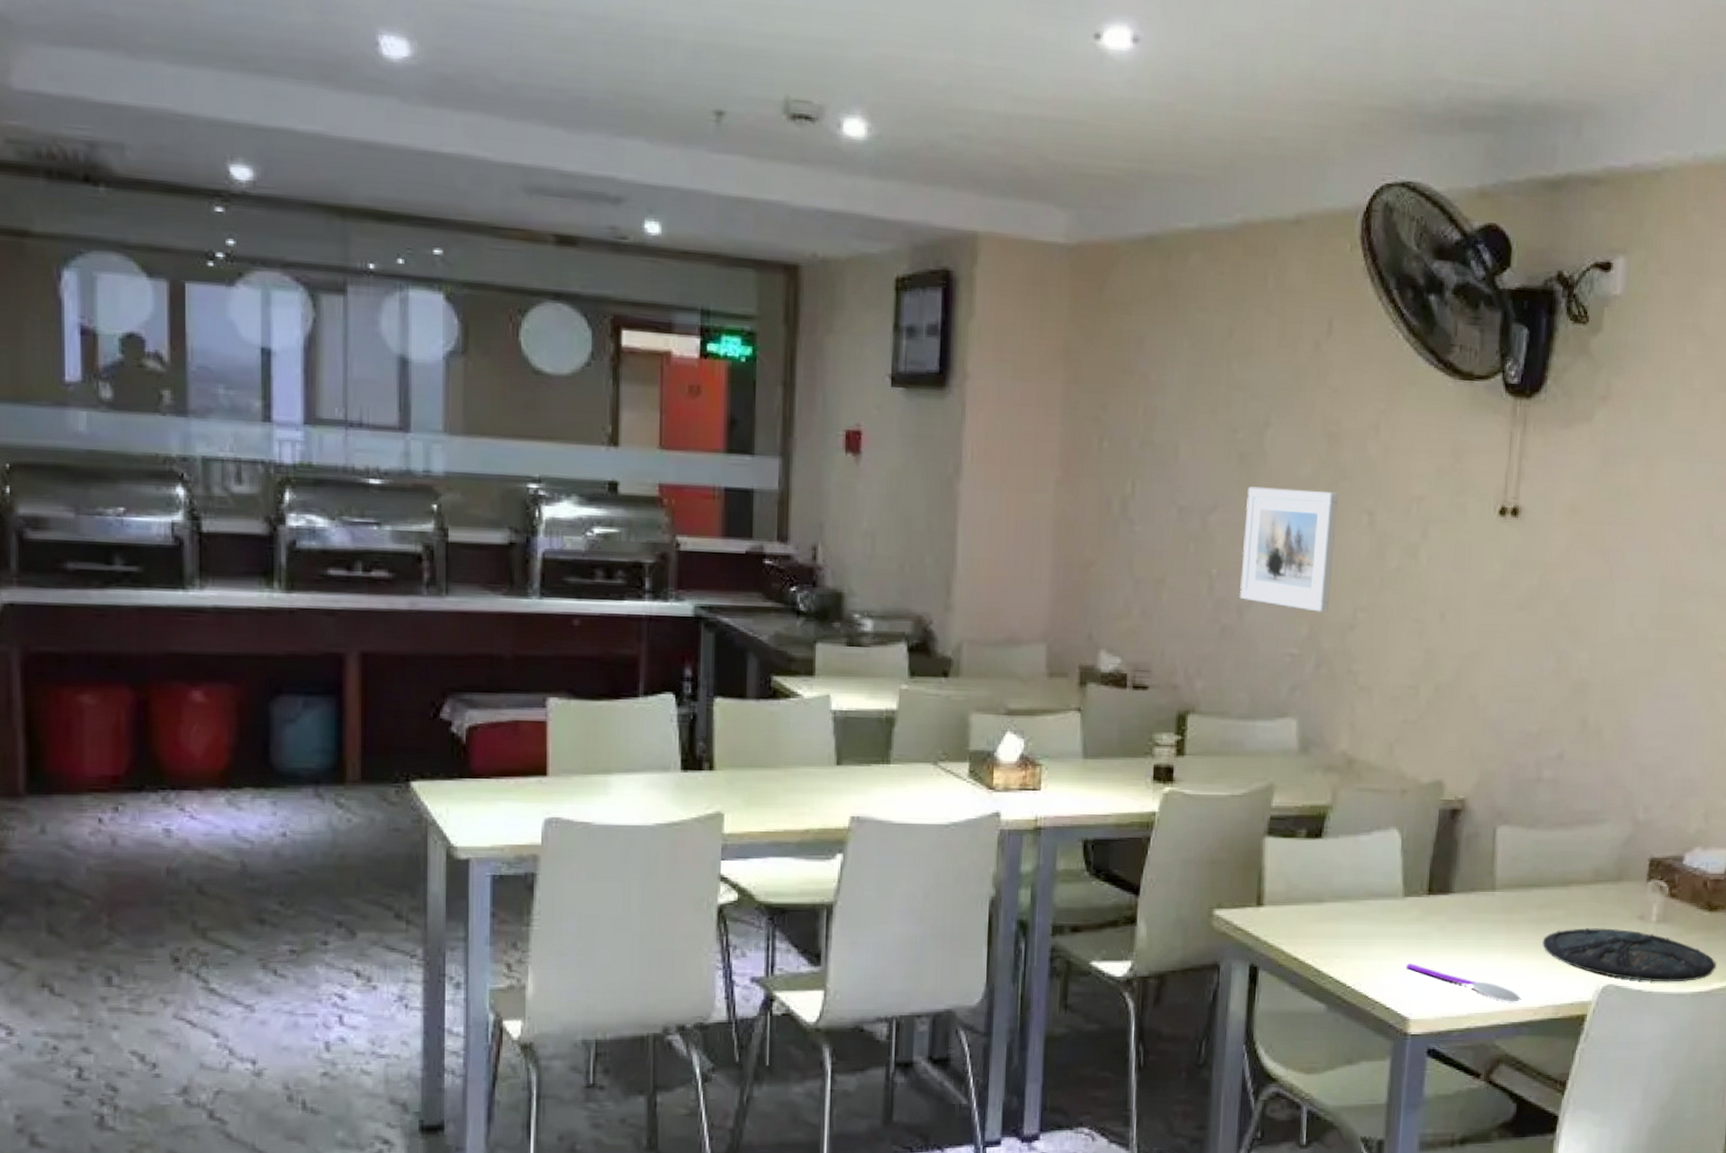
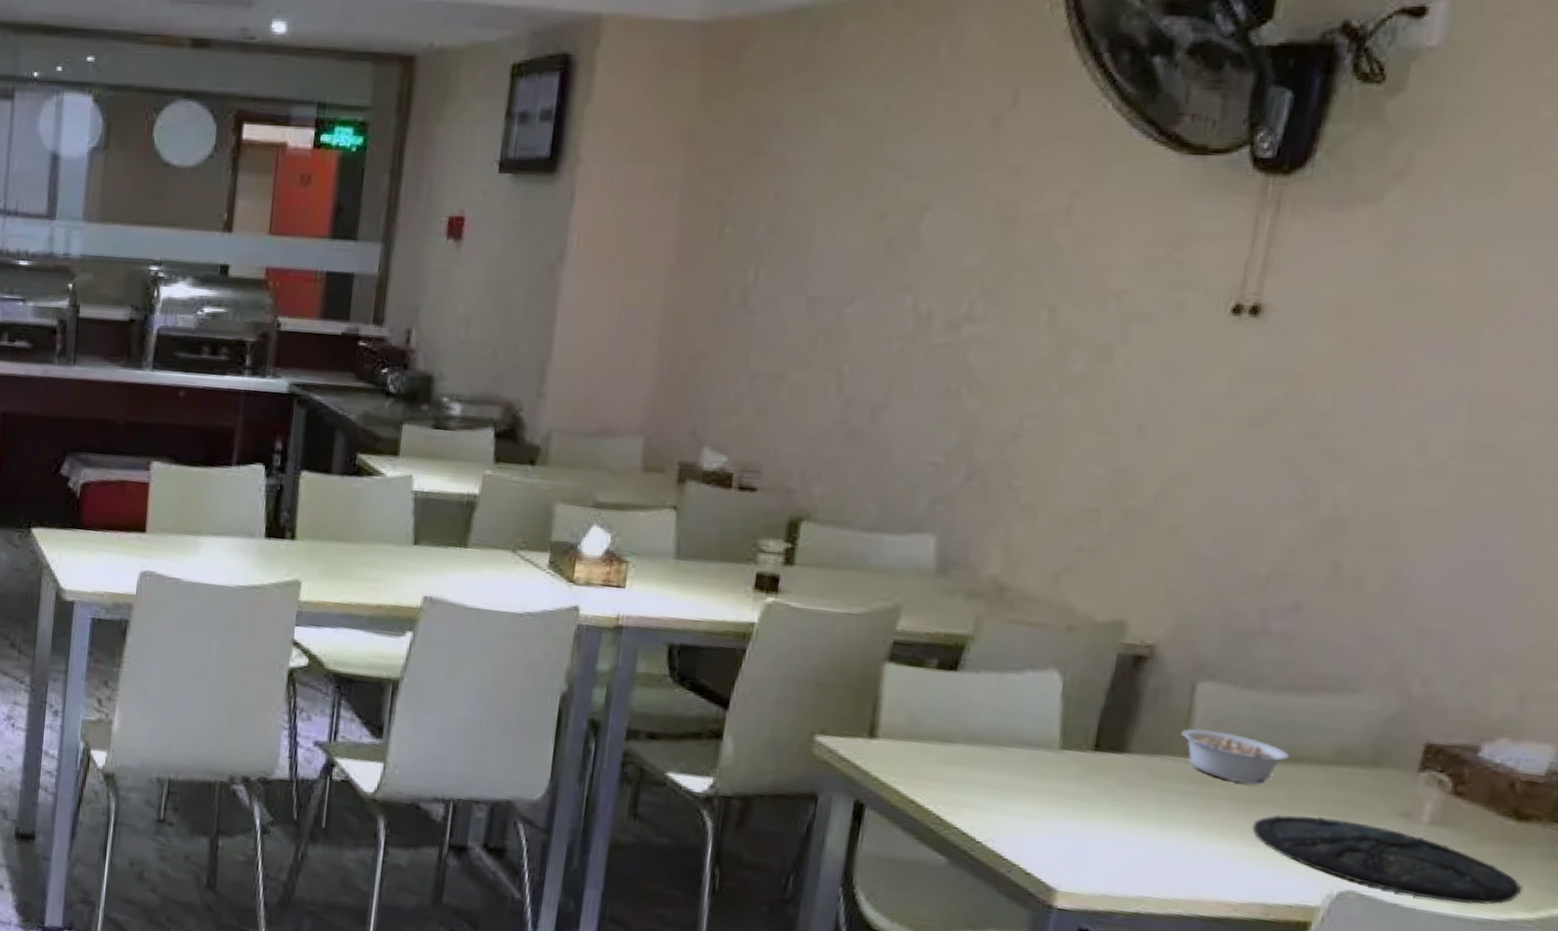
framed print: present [1240,486,1338,612] -> none [875,276,1011,419]
spoon: present [1406,964,1520,1002] -> none [1056,826,1214,892]
legume: none [1489,866,1563,907] -> present [1181,729,1289,784]

